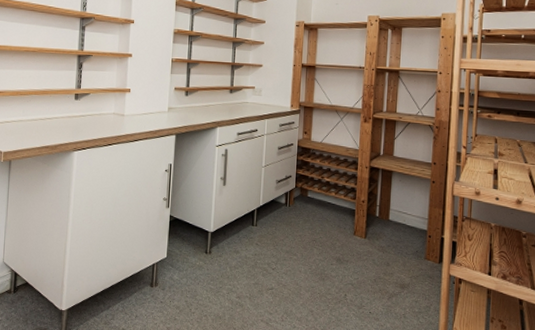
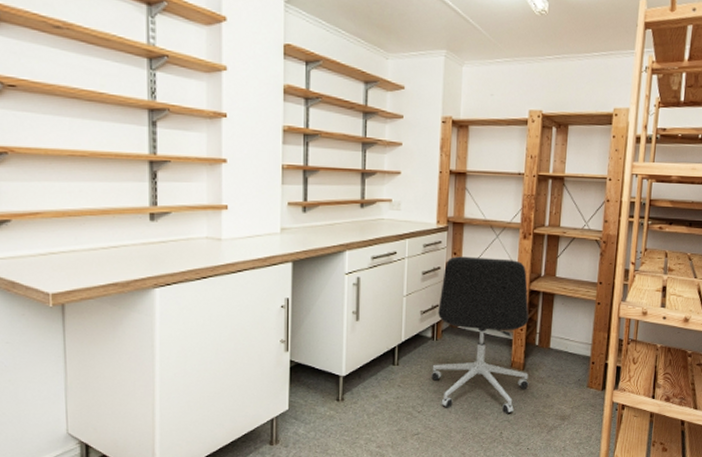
office chair: none [283,135,371,278] -> present [430,256,529,414]

